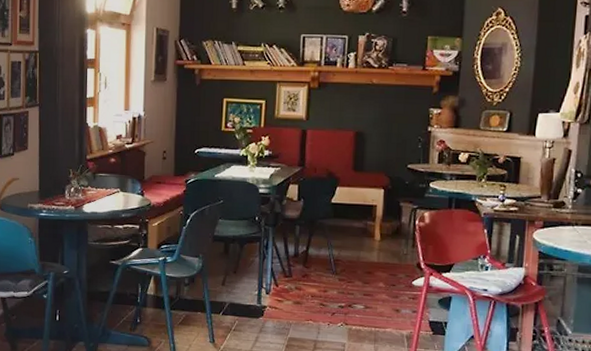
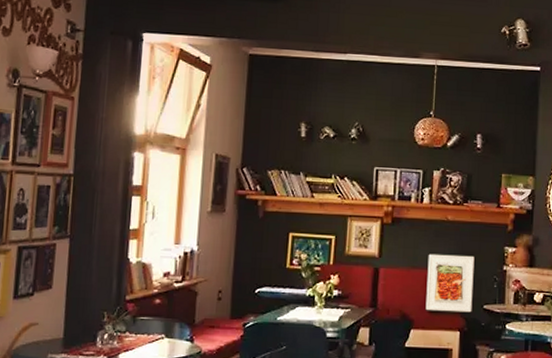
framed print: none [351,116,399,172] -> present [425,254,475,313]

